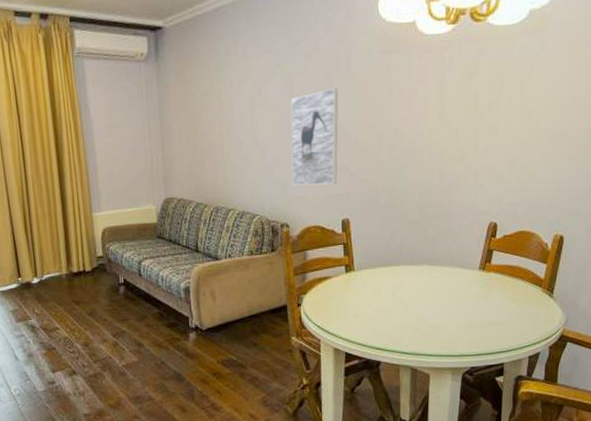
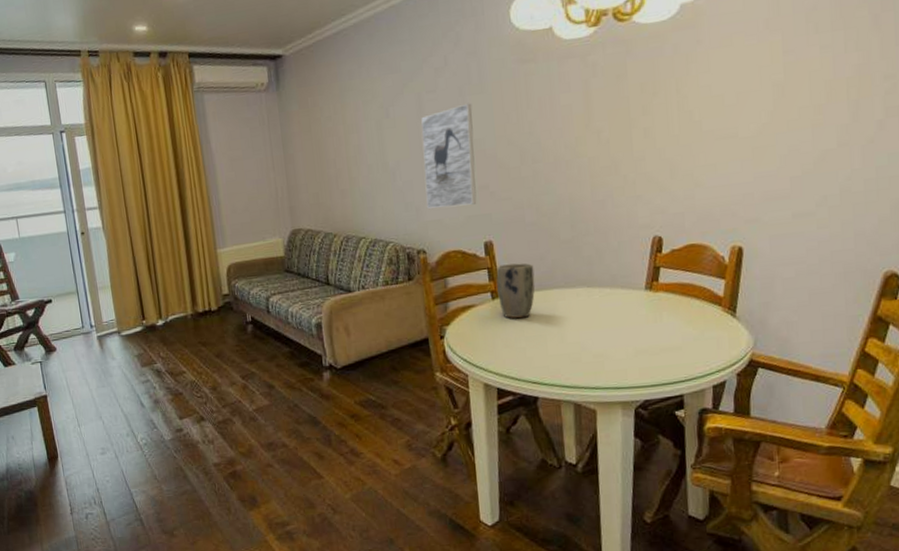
plant pot: none [351,240,385,291] -> present [496,262,535,319]

